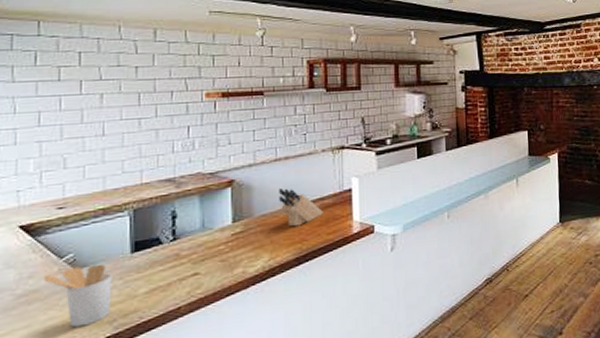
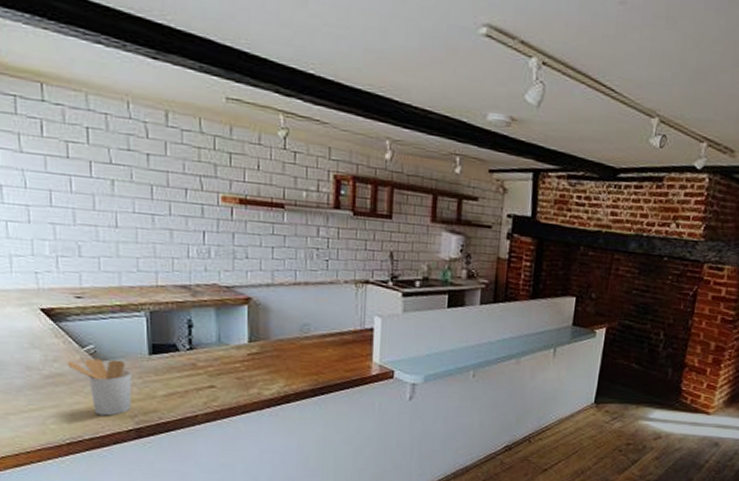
knife block: present [279,188,323,227] -> none [297,315,342,358]

